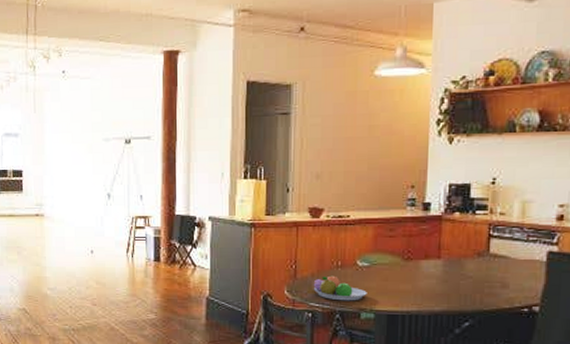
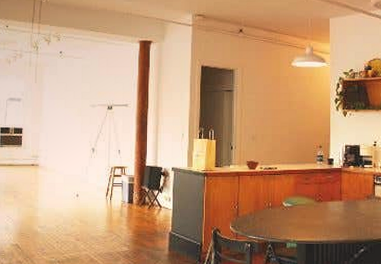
fruit bowl: present [313,275,367,301] -> none [251,214,291,234]

